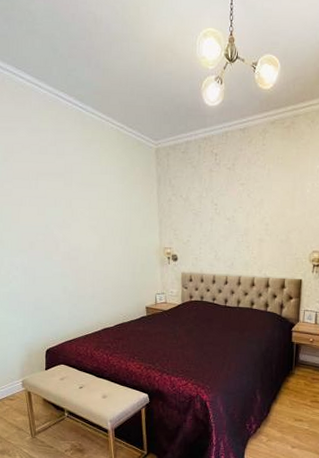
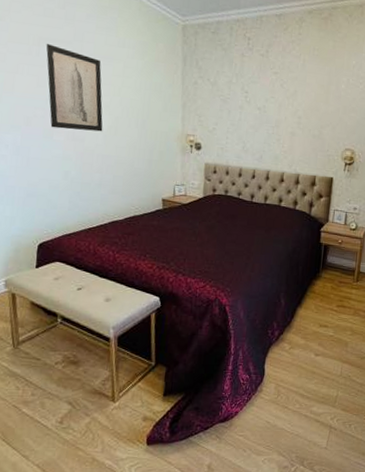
wall art: none [42,178,93,251] -> present [46,44,103,132]

